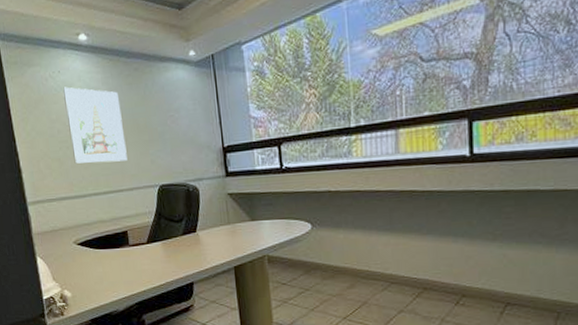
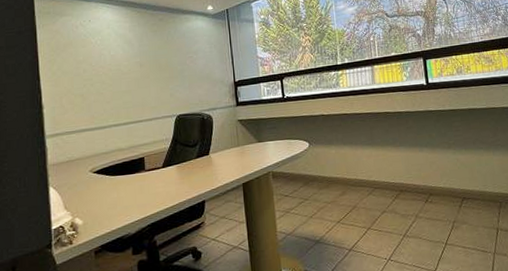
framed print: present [63,86,128,164] -> none [92,33,148,99]

